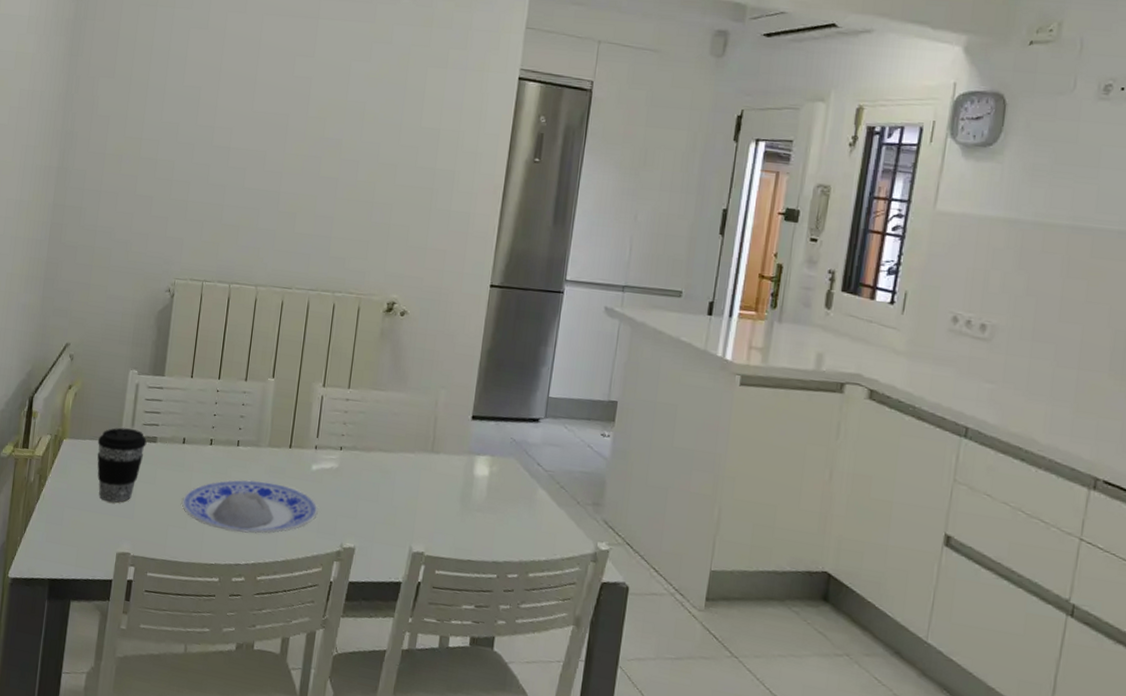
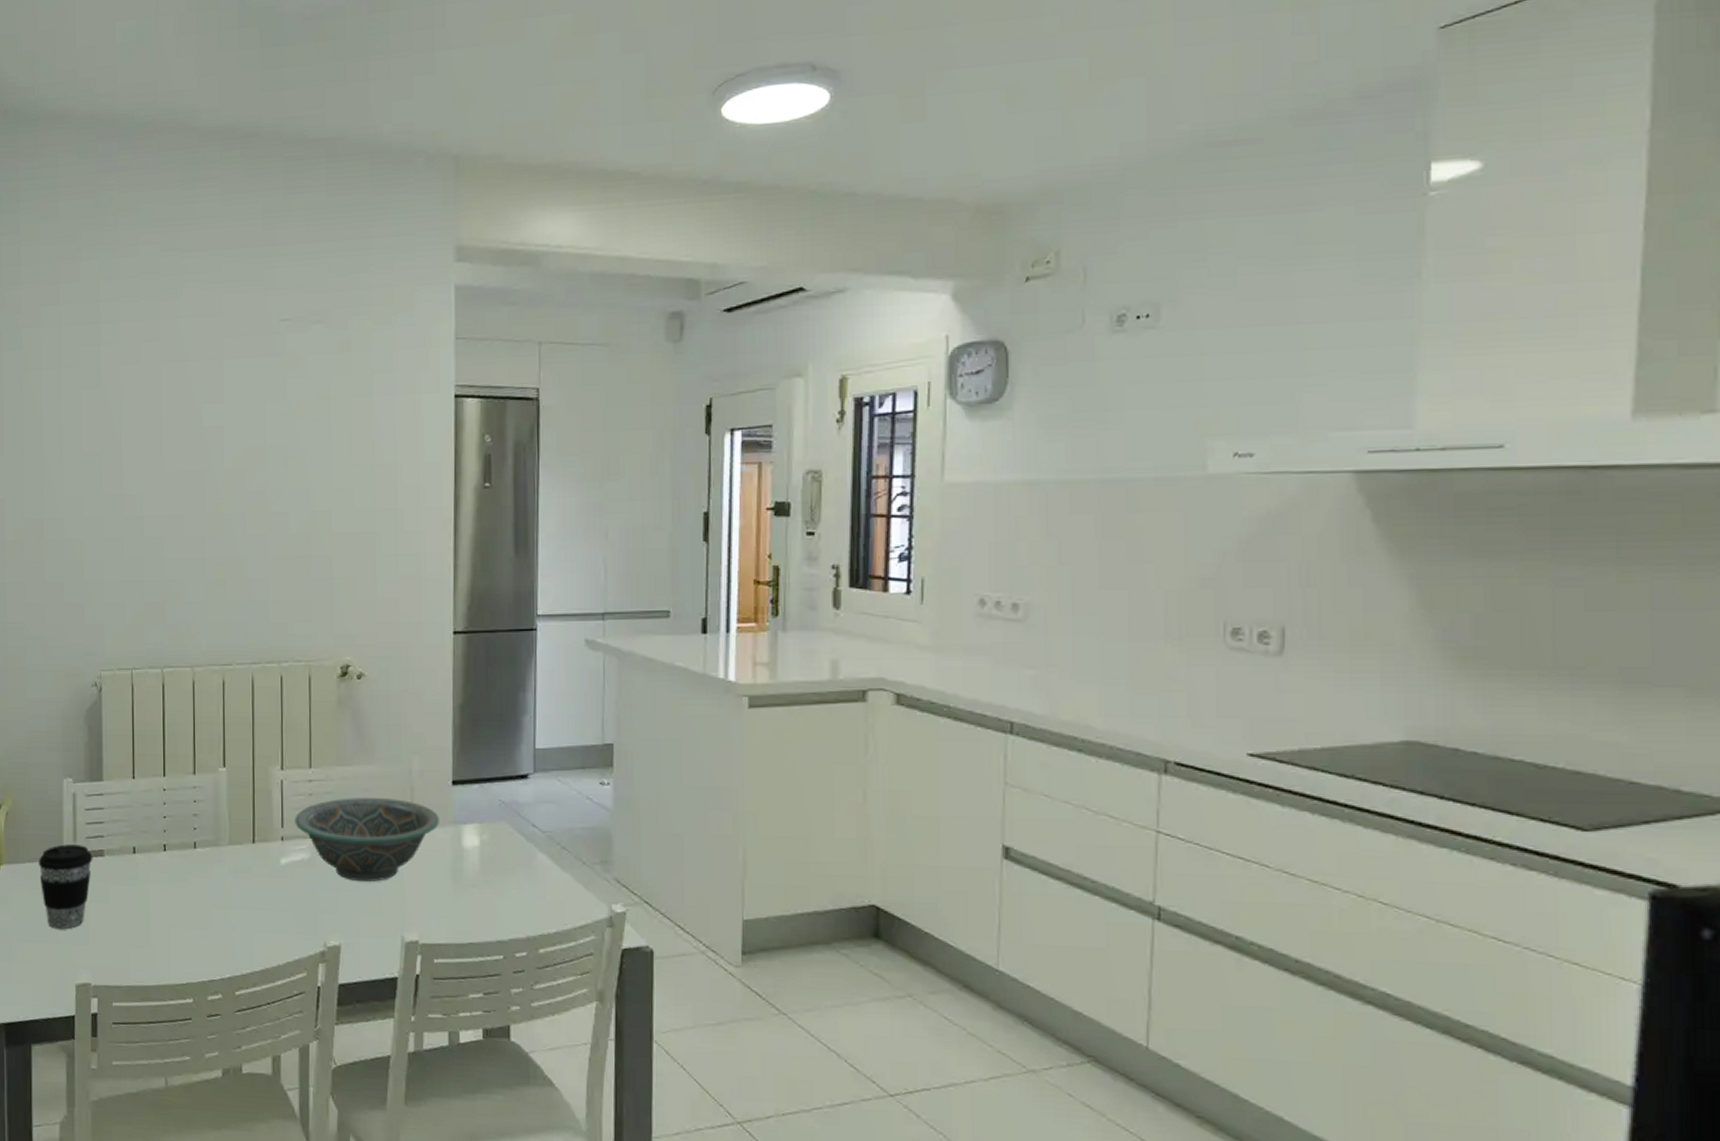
plate: present [181,480,318,534] -> none [140,884,294,945]
decorative bowl: none [329,419,457,496] -> present [295,798,439,882]

